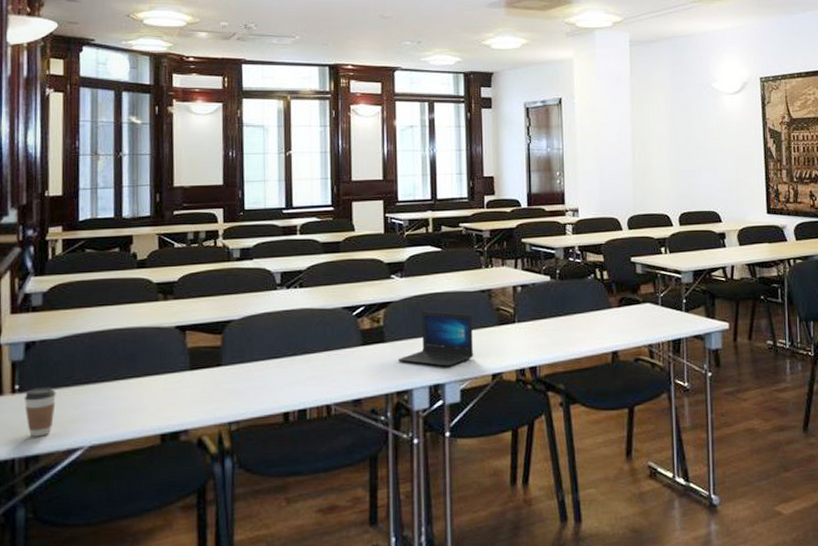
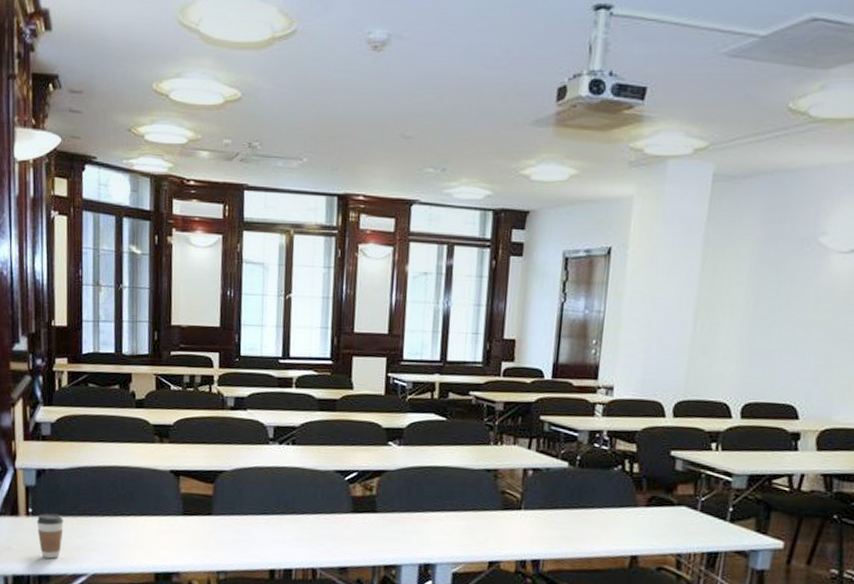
laptop: present [397,310,474,367] -> none [388,484,474,547]

